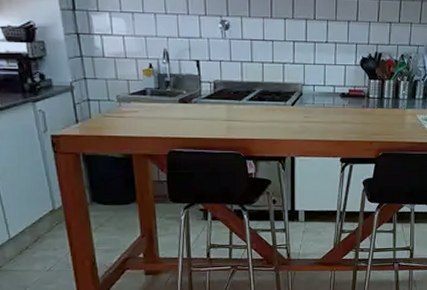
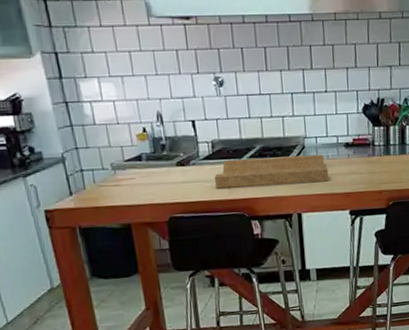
cutting board: none [215,100,323,129] -> present [215,154,329,189]

